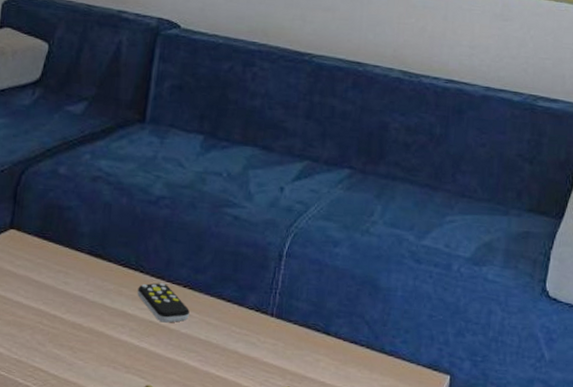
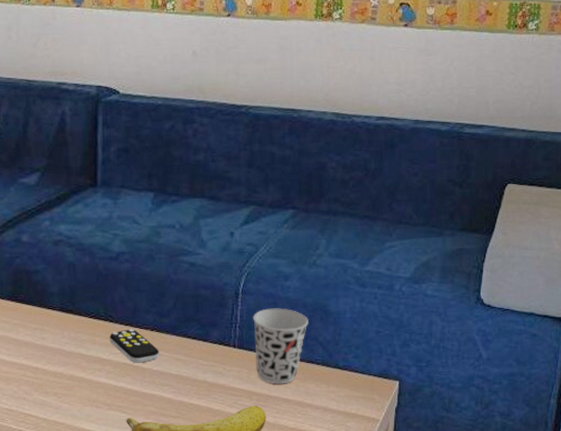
cup: none [293,276,356,365] -> present [253,308,308,385]

